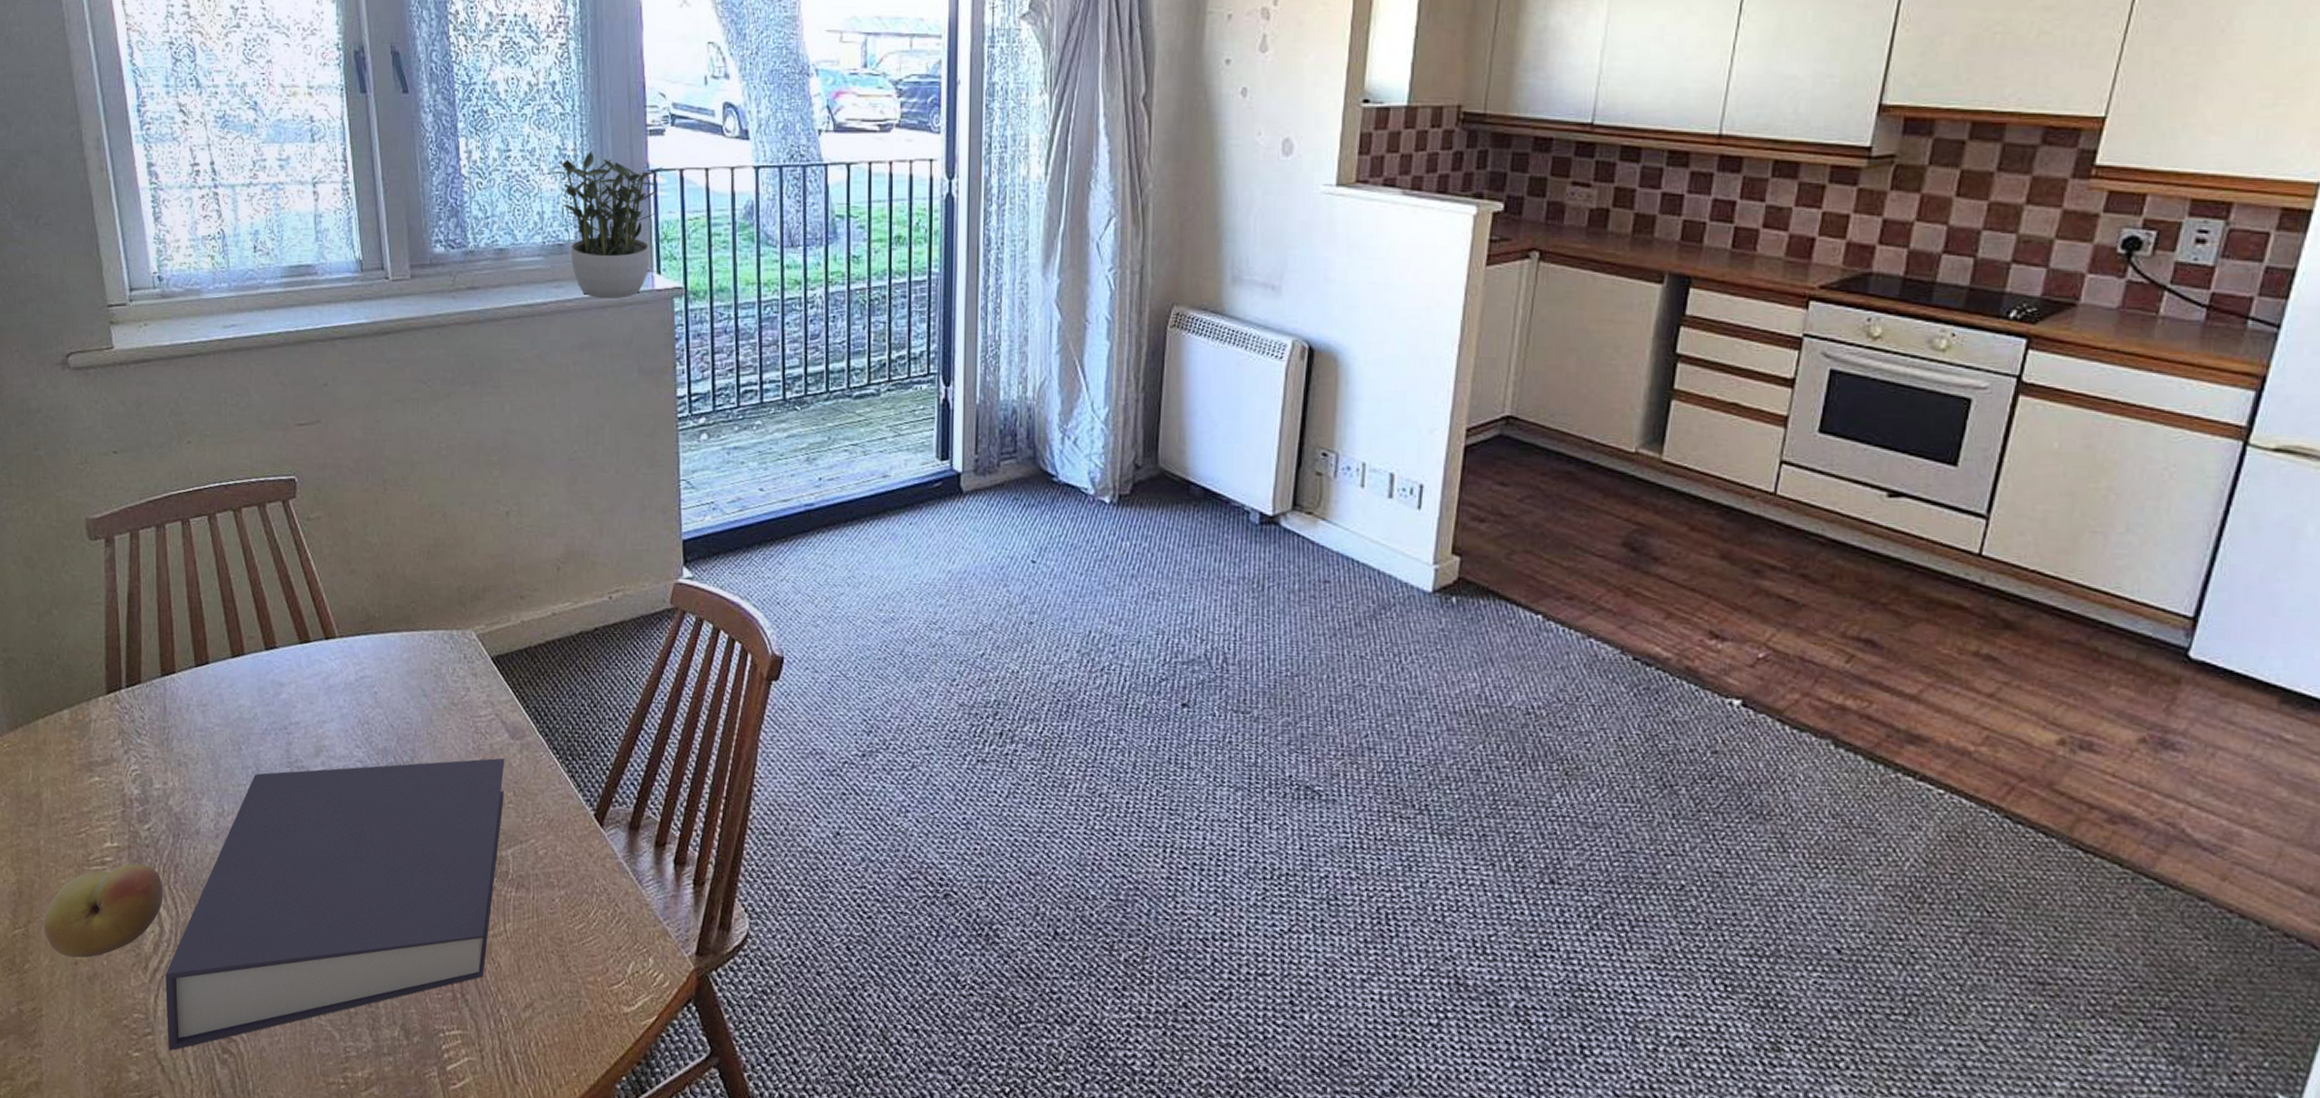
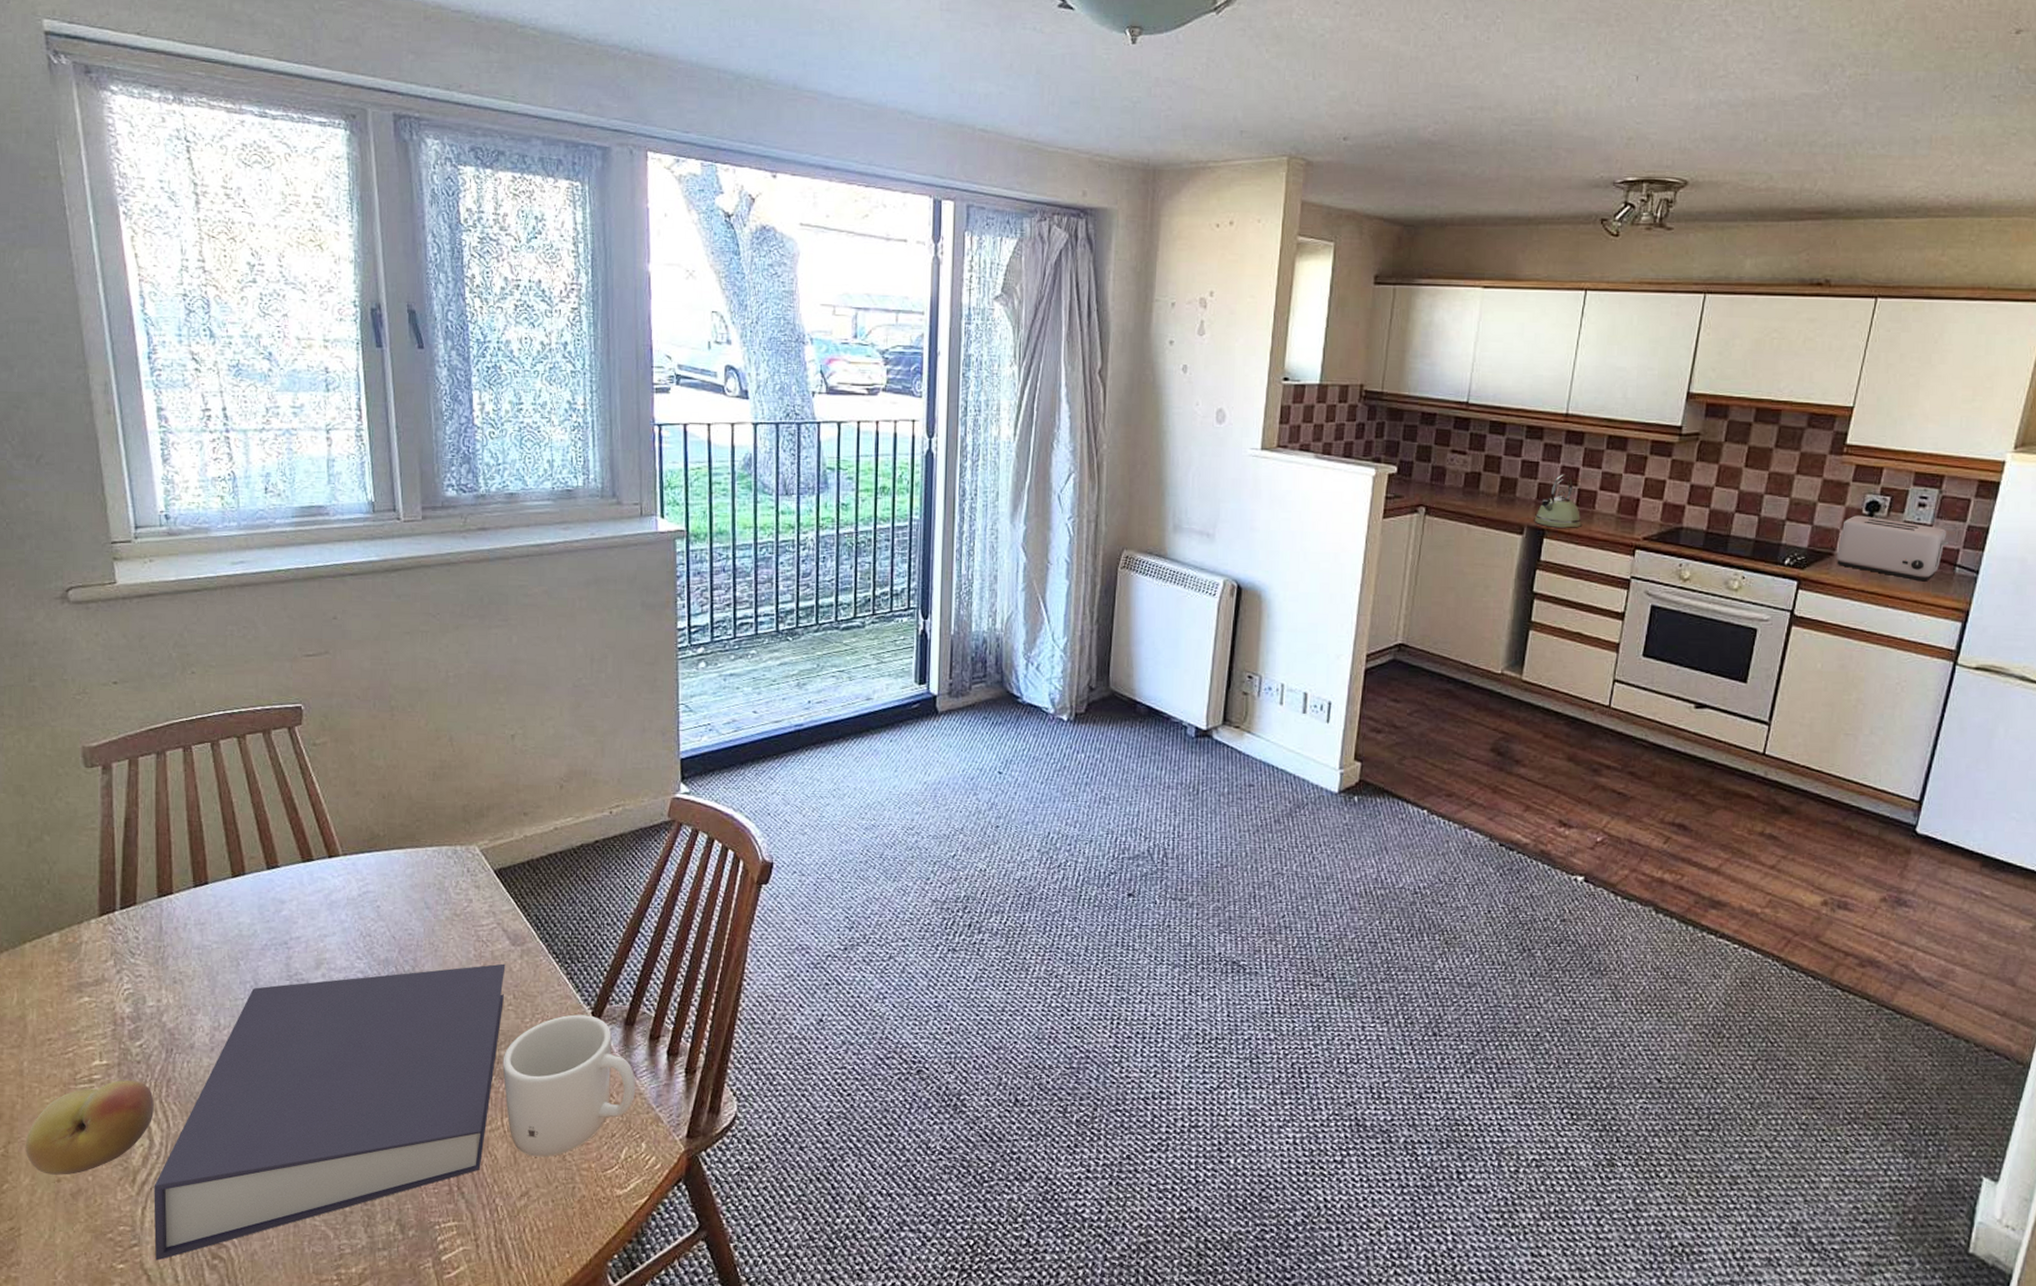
mug: none [504,815,642,968] -> present [502,1014,636,1157]
potted plant: present [547,151,662,300] -> none [557,406,667,541]
kettle: none [1677,209,1739,277] -> present [1534,474,1582,529]
toaster: none [2079,255,2239,339] -> present [1836,515,1950,582]

